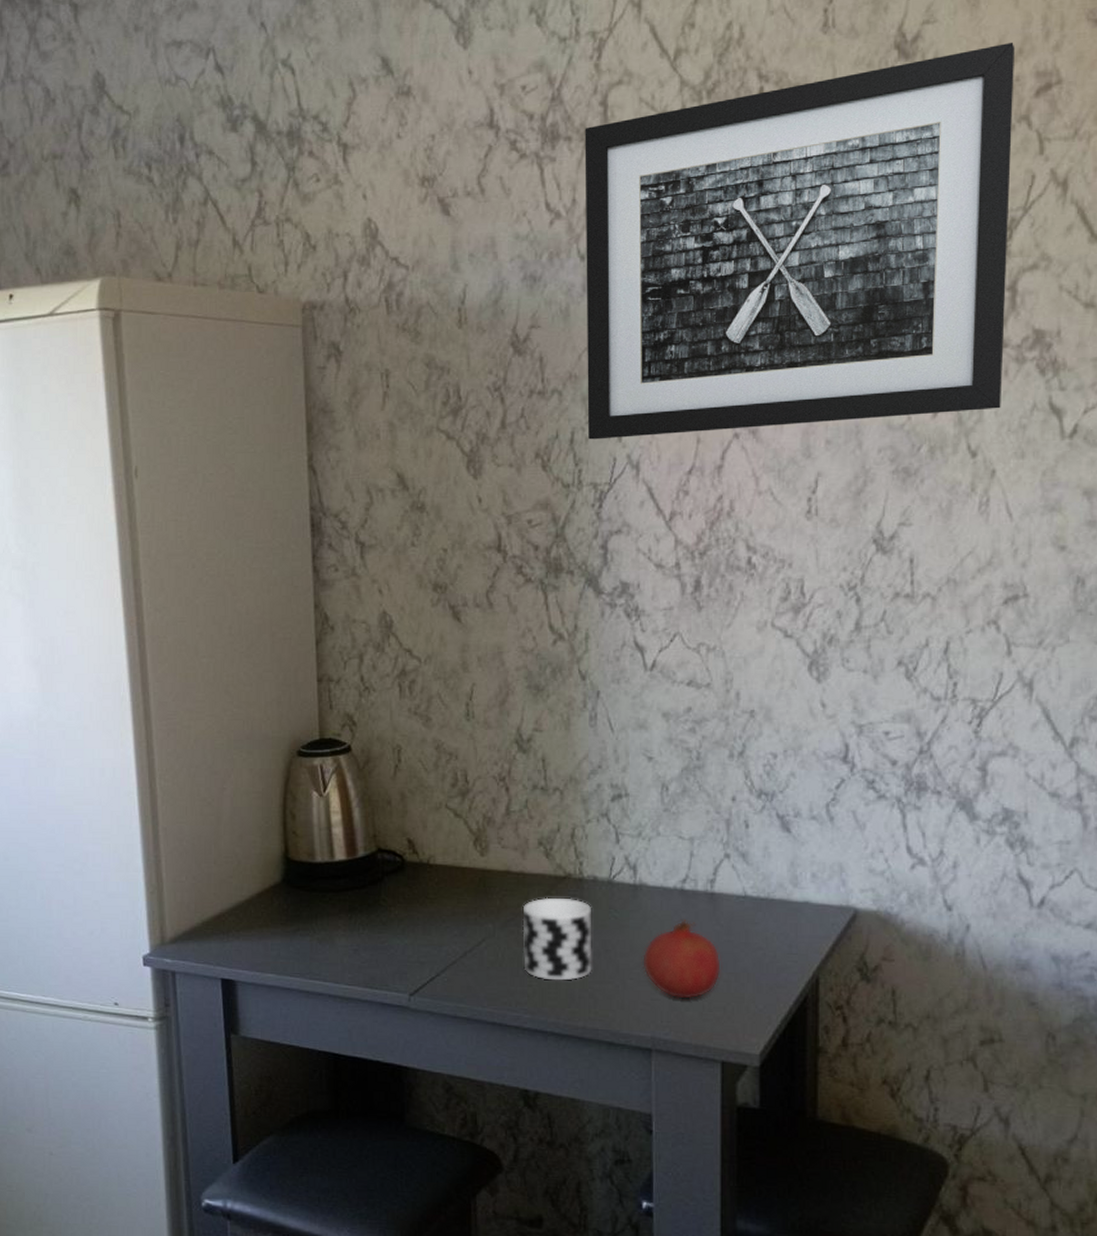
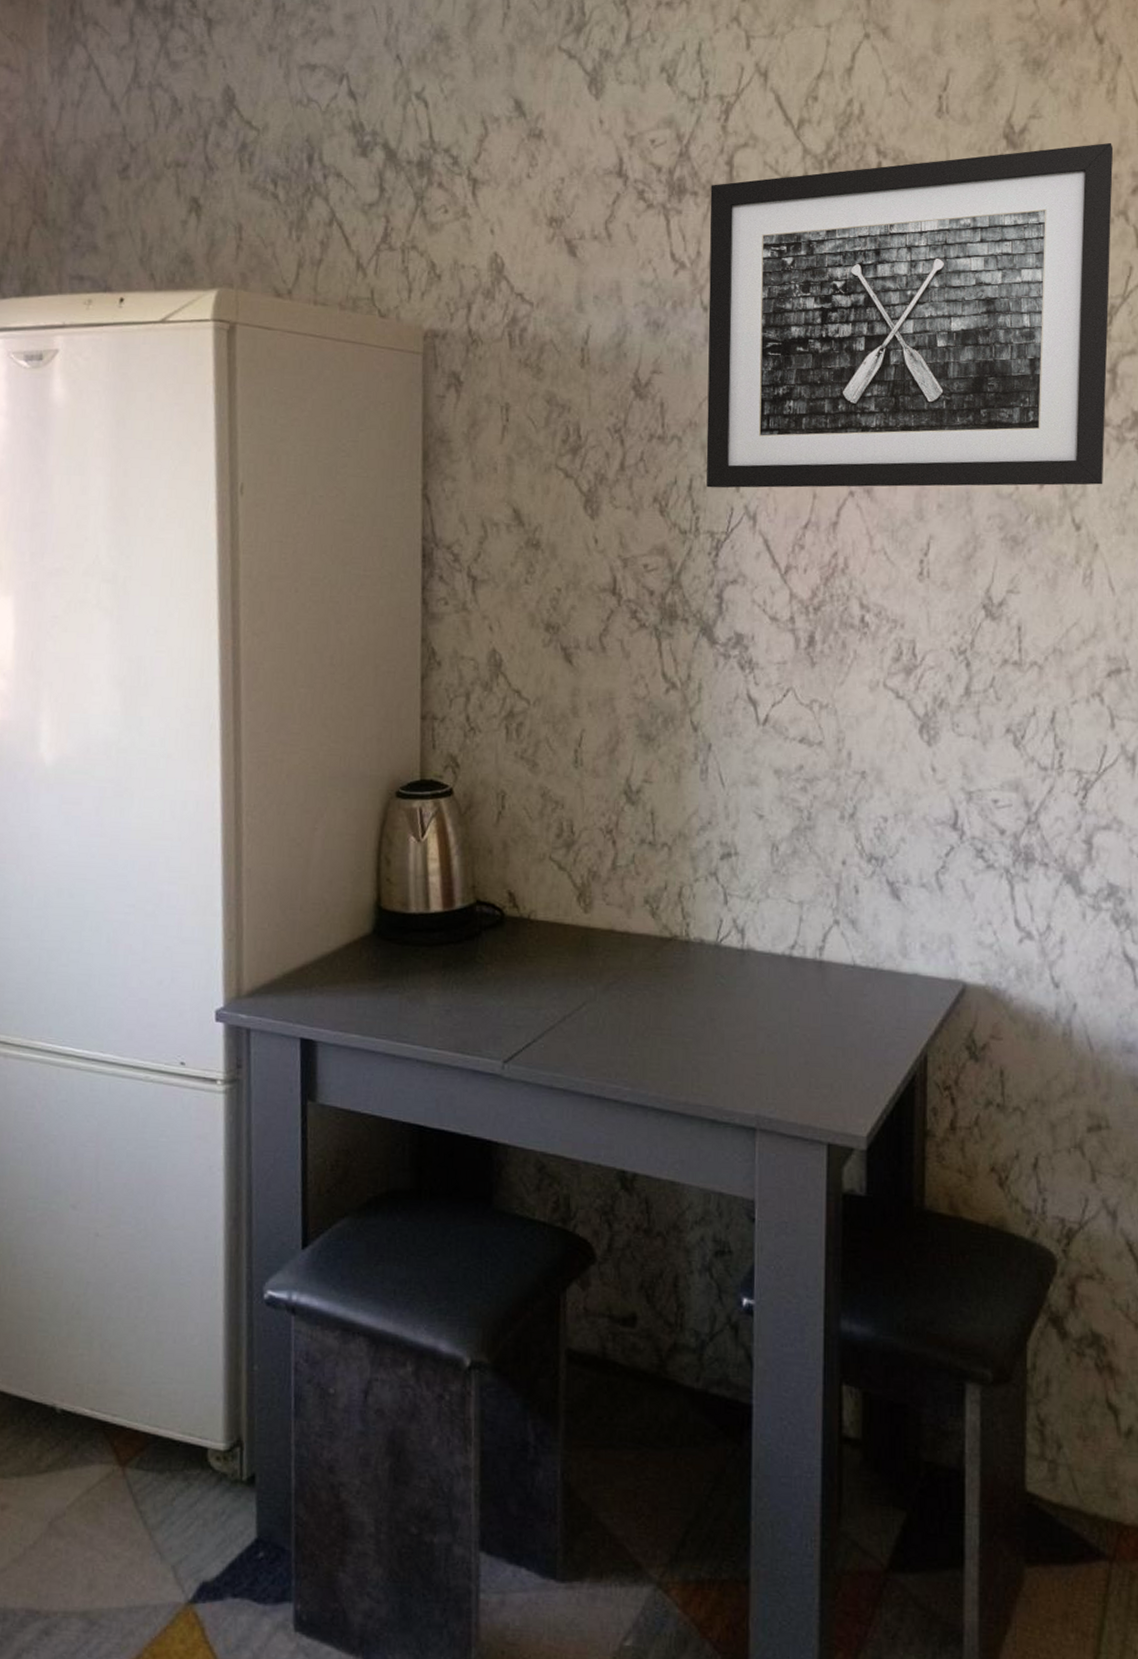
cup: present [522,897,592,981] -> none [625,959,698,1052]
fruit: present [641,920,721,999] -> none [747,988,829,1075]

